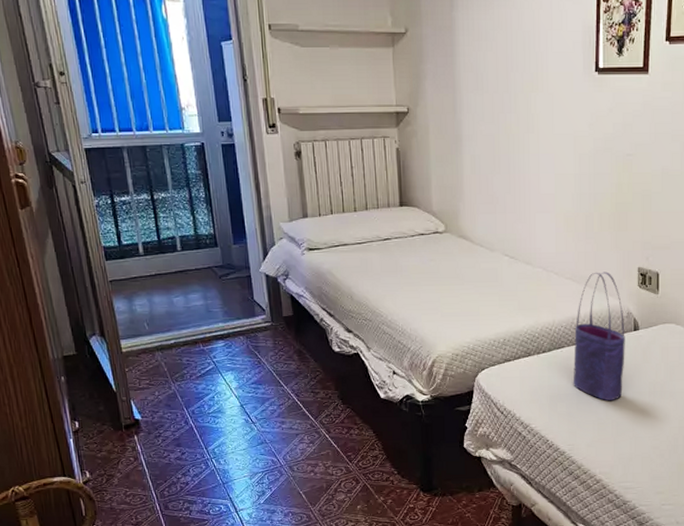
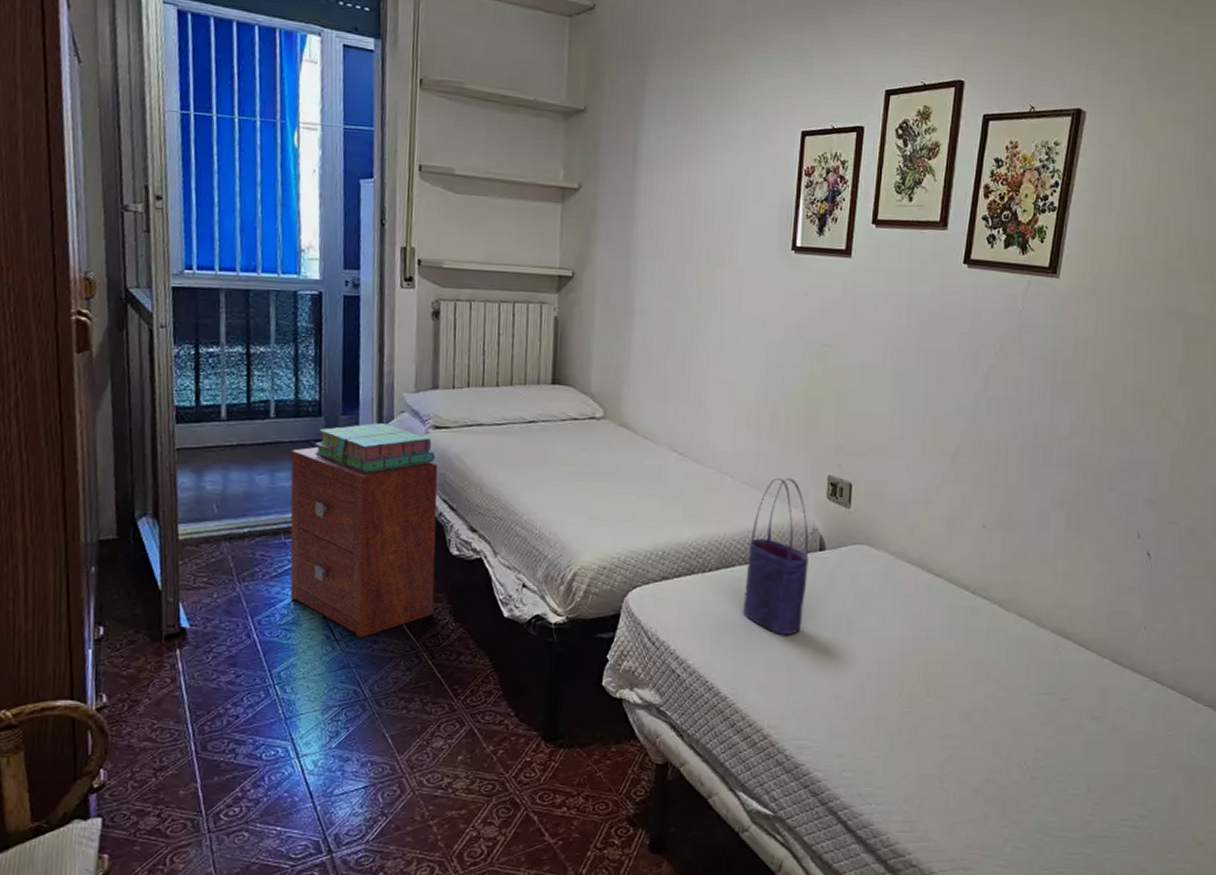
nightstand: none [198,272,325,420] -> present [290,447,438,638]
stack of books: none [215,249,312,290] -> present [315,423,436,473]

